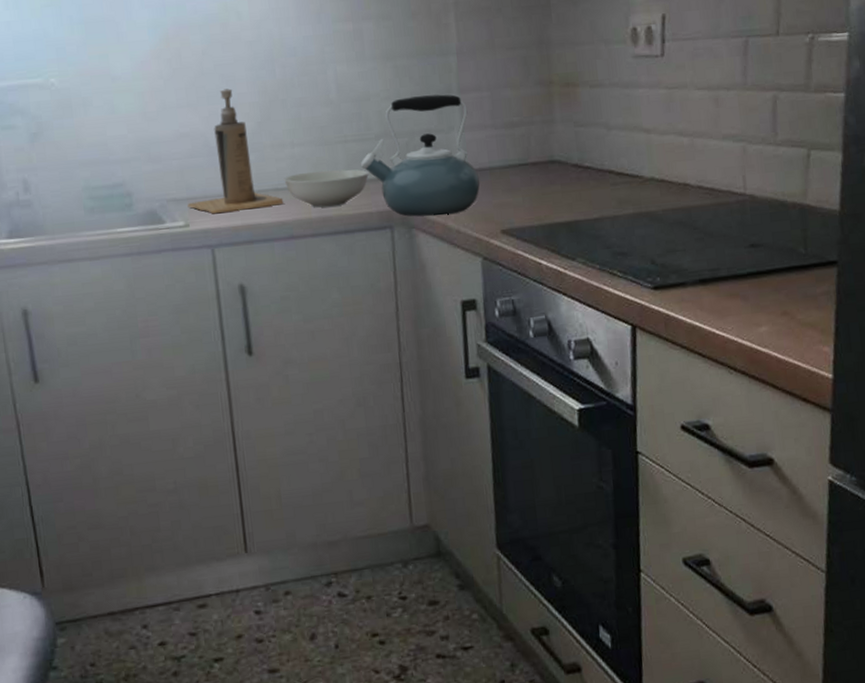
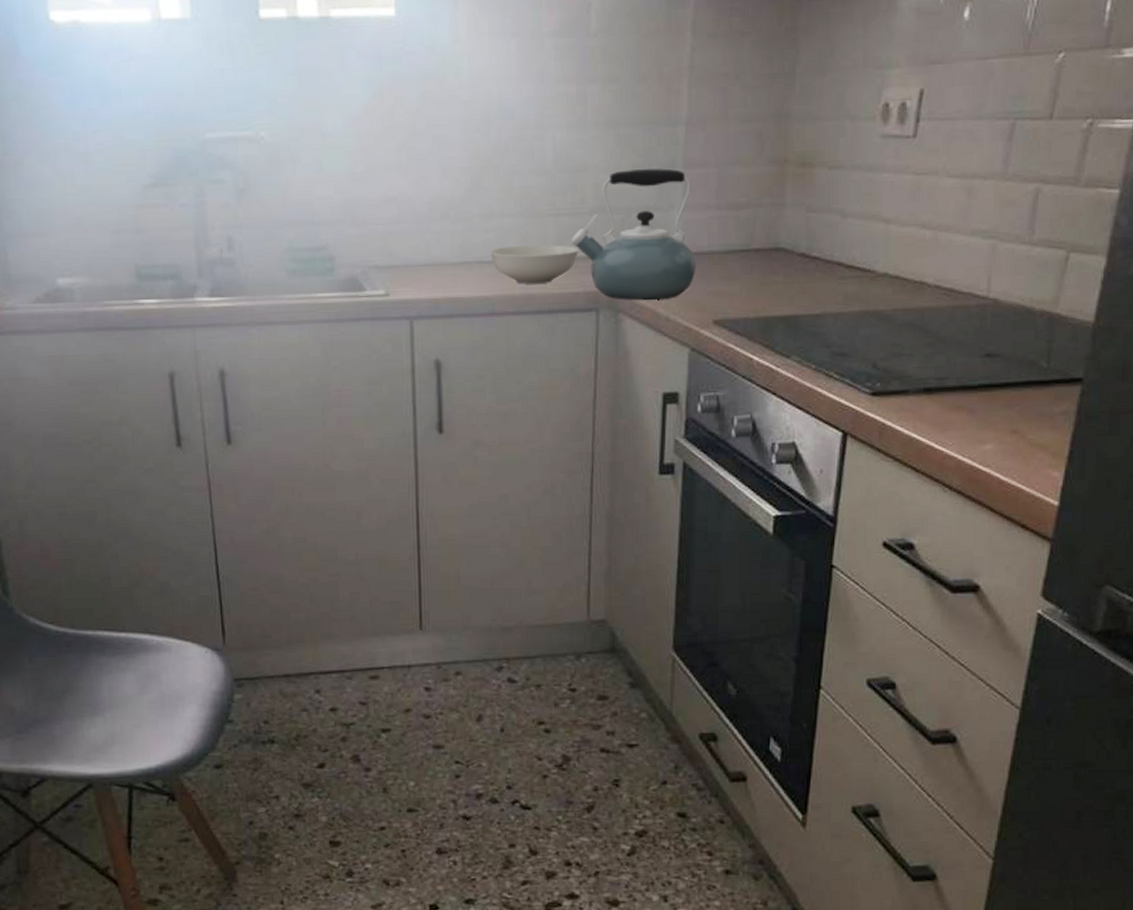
soap dispenser: present [187,88,284,214] -> none [389,151,488,285]

